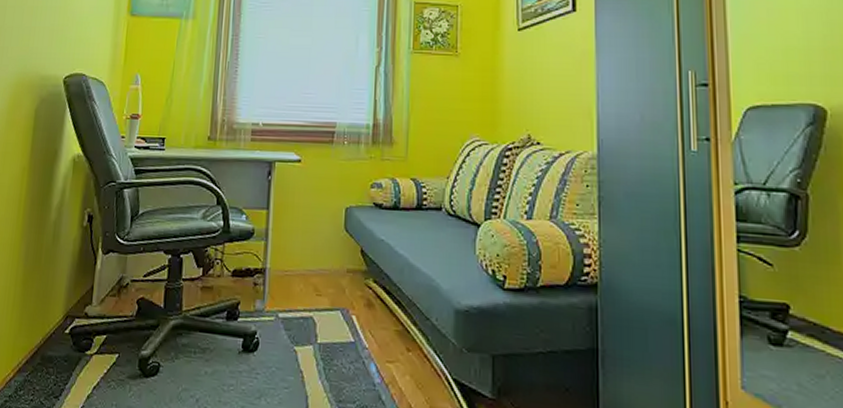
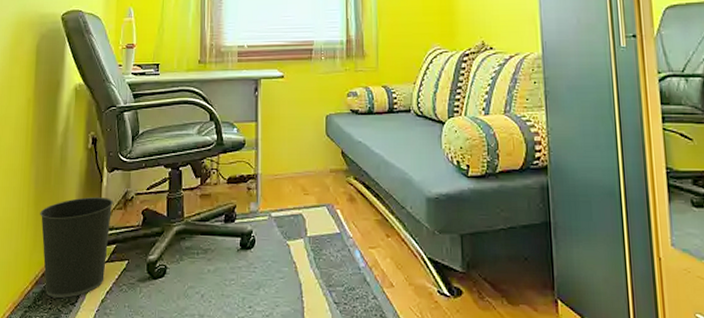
wastebasket: none [27,280,107,390] -> present [40,197,113,298]

